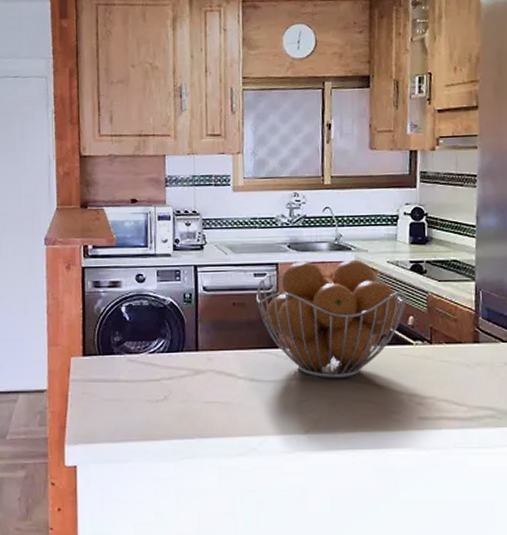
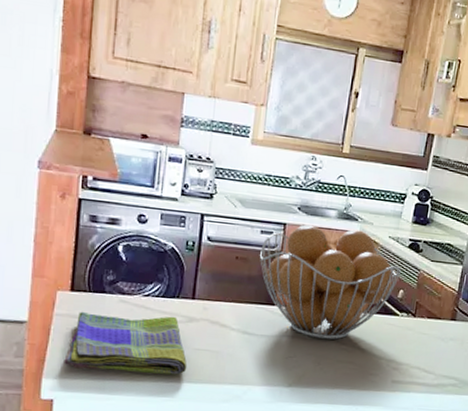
dish towel: none [83,370,199,433] -> present [64,311,187,375]

